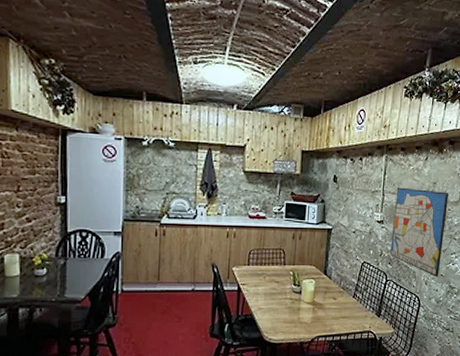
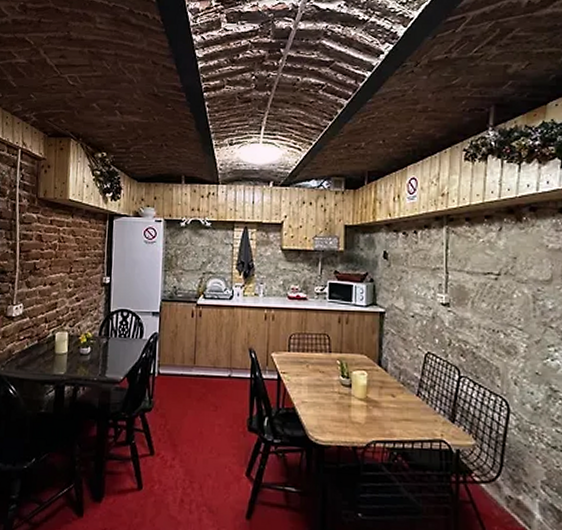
wall art: present [390,187,450,278] -> none [462,263,537,377]

